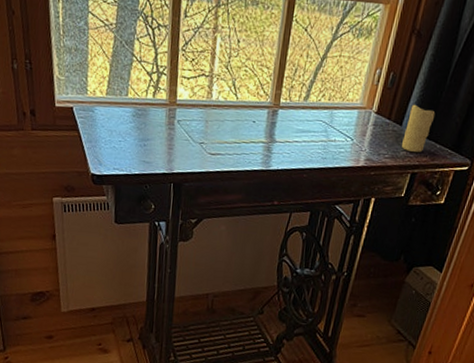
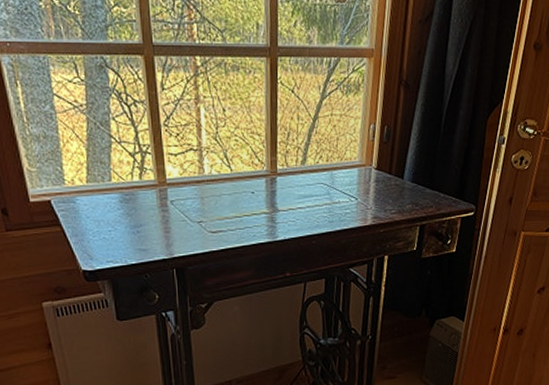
candle: present [402,104,436,153] -> none [406,156,435,205]

